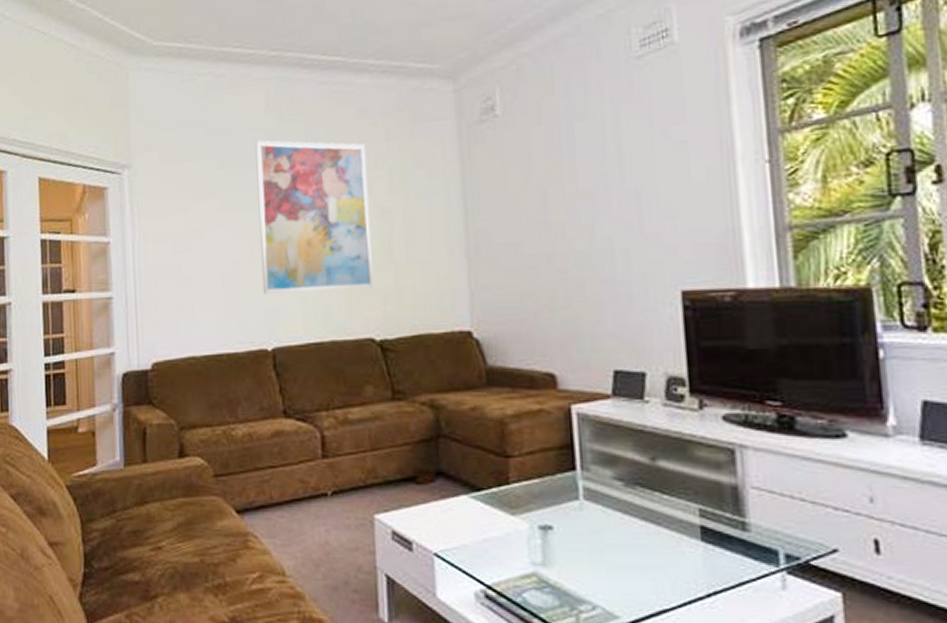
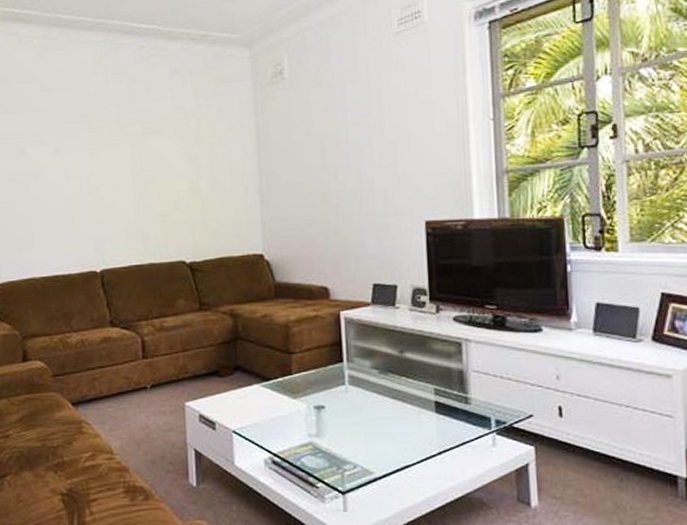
wall art: present [256,140,373,294] -> none [85,95,184,225]

